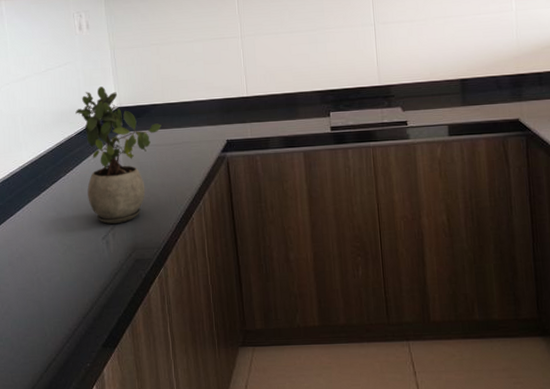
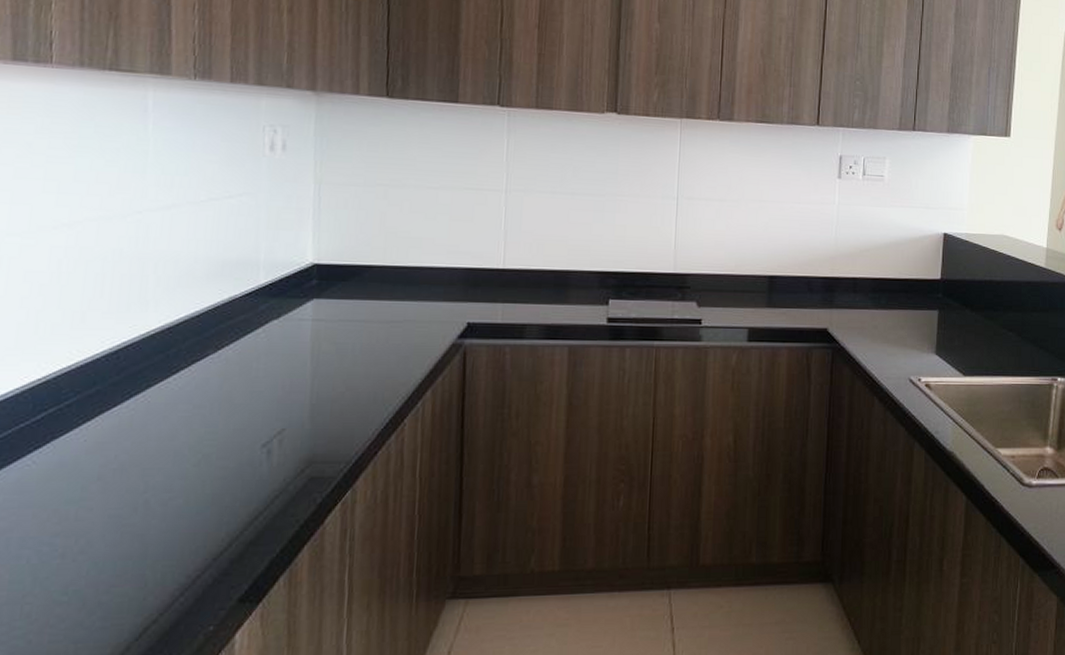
potted plant: present [75,86,161,225] -> none [245,232,377,427]

